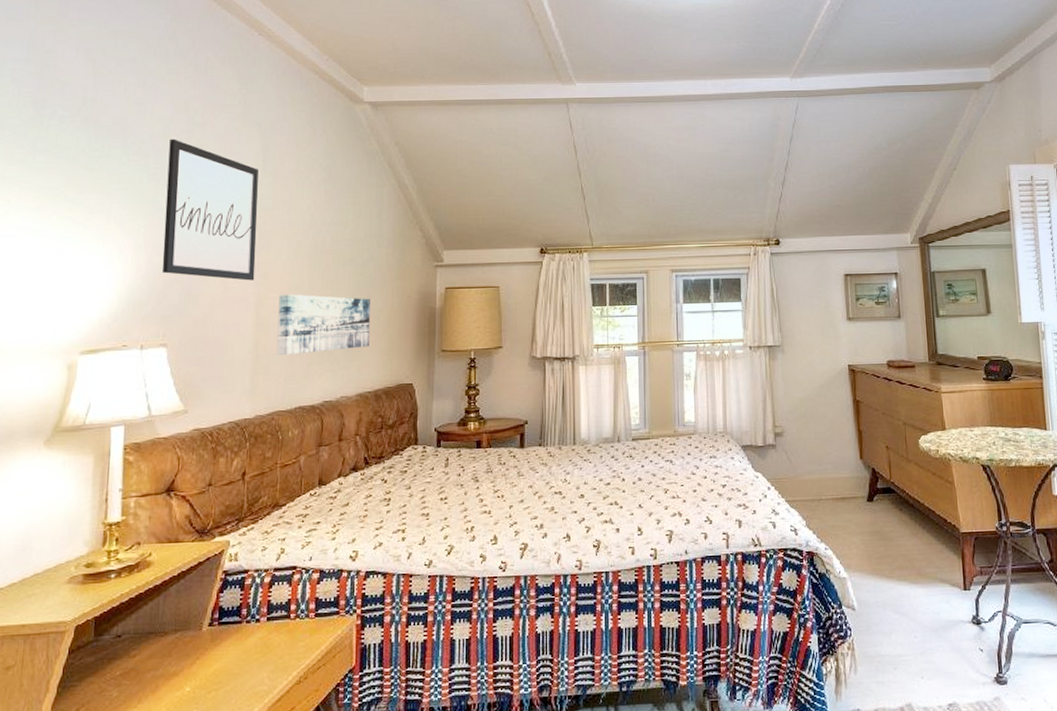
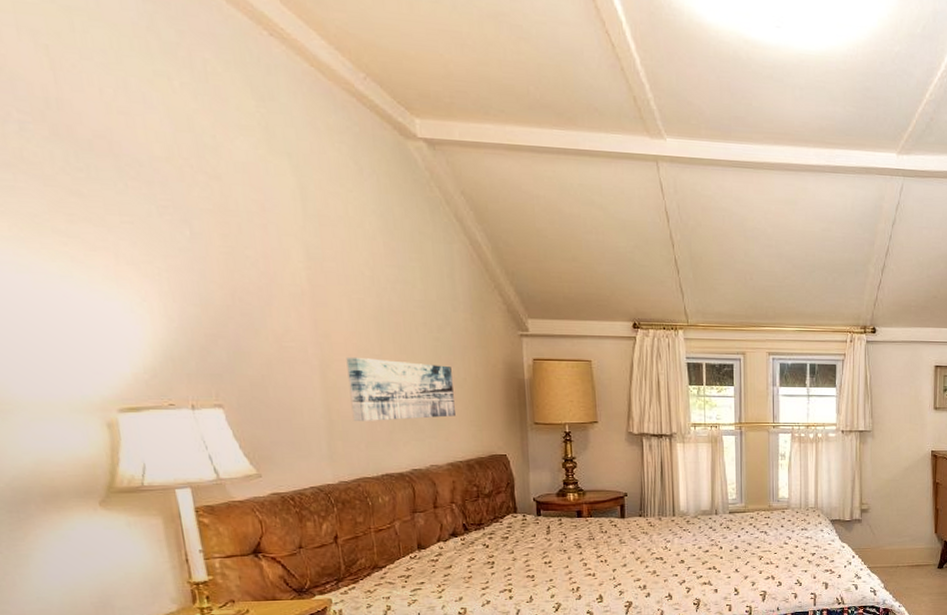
wall art: present [162,139,258,281] -> none [176,163,315,340]

